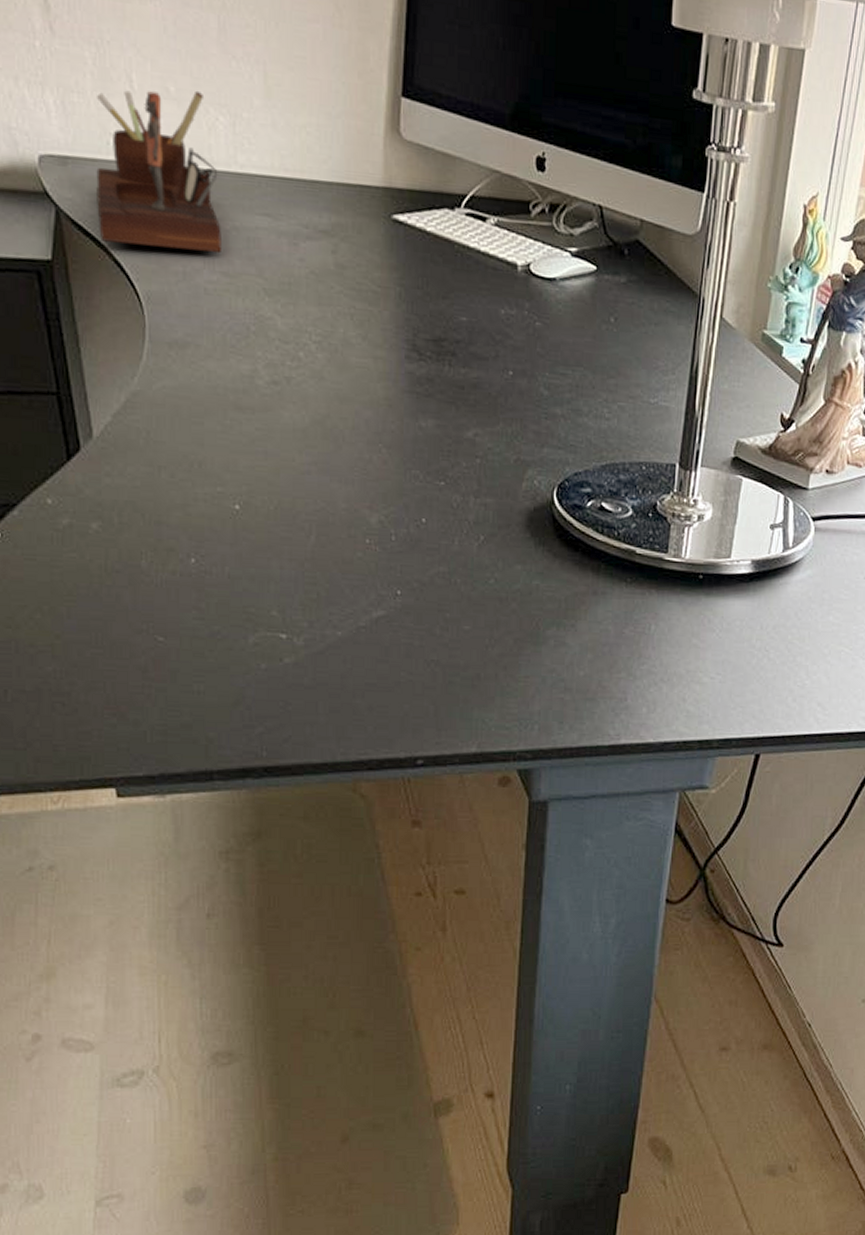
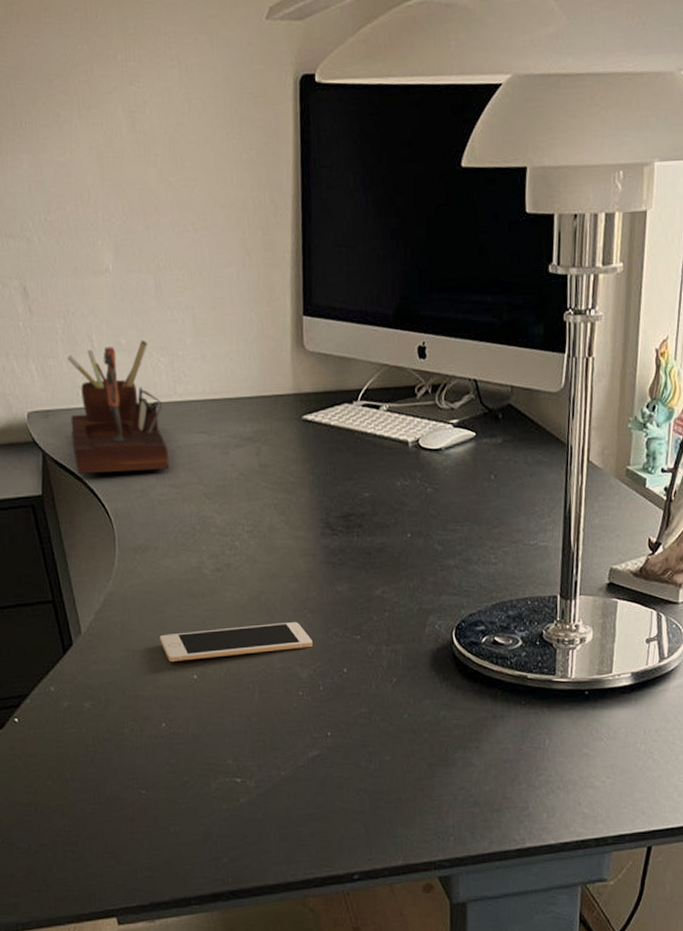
cell phone: none [195,451,386,489] -> present [159,622,313,662]

